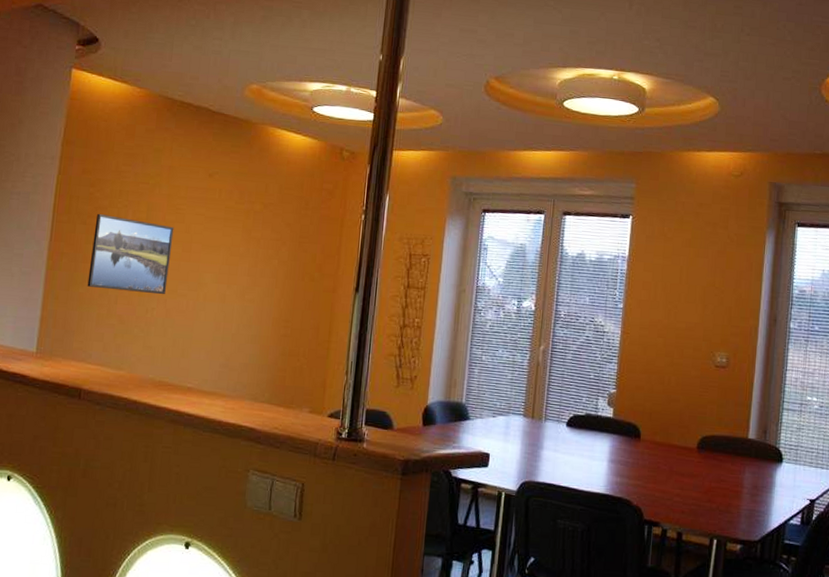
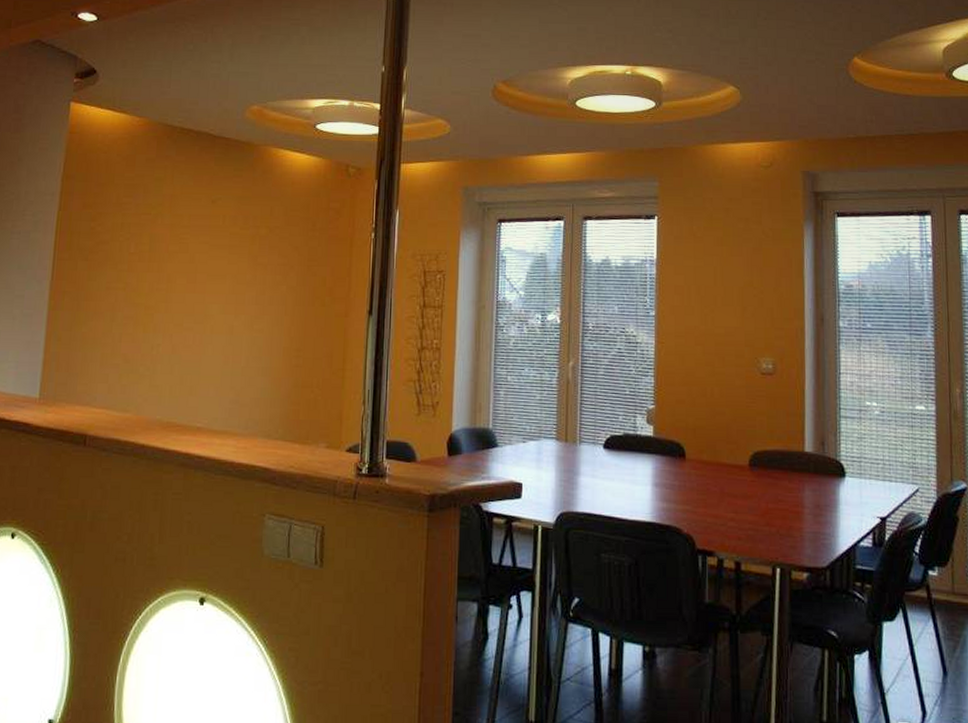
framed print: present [87,213,174,295] -> none [90,248,178,330]

